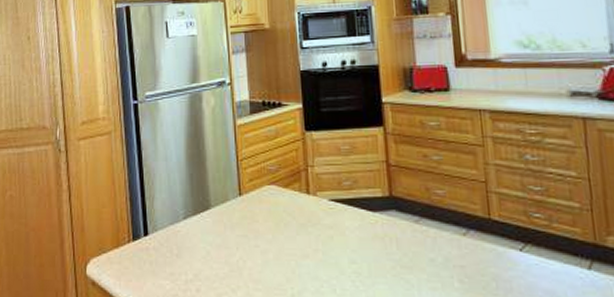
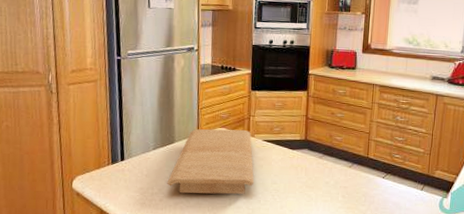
cutting board: none [204,186,324,281] -> present [167,129,254,194]

